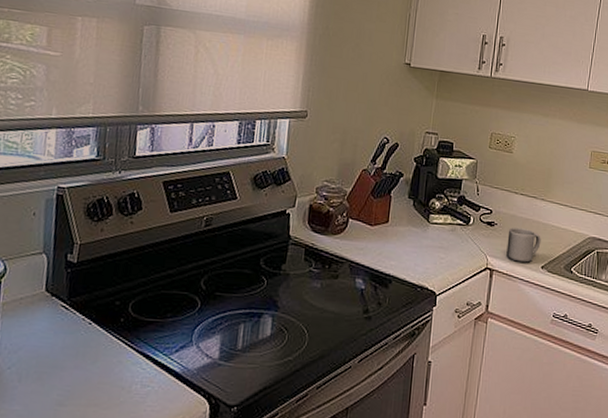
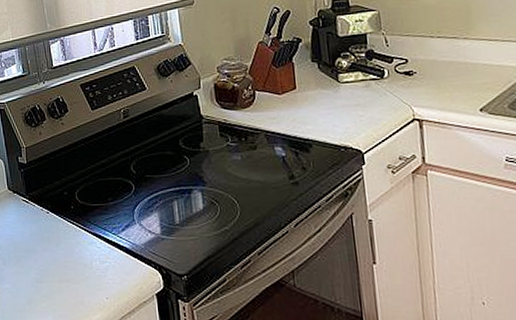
mug: present [506,227,541,263] -> none [431,72,474,109]

